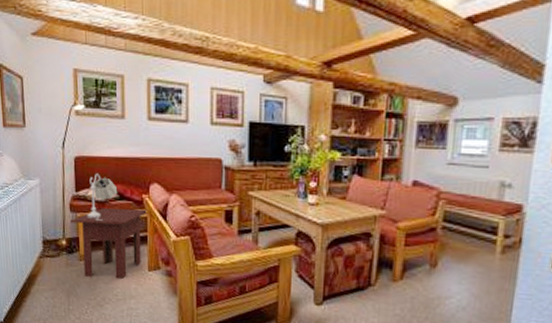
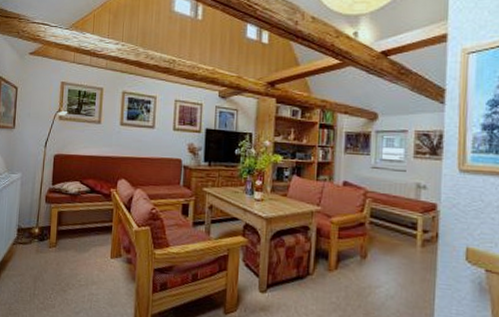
side table: present [71,208,147,279] -> none [45,200,114,265]
table lamp: present [87,174,118,221] -> none [60,170,90,212]

